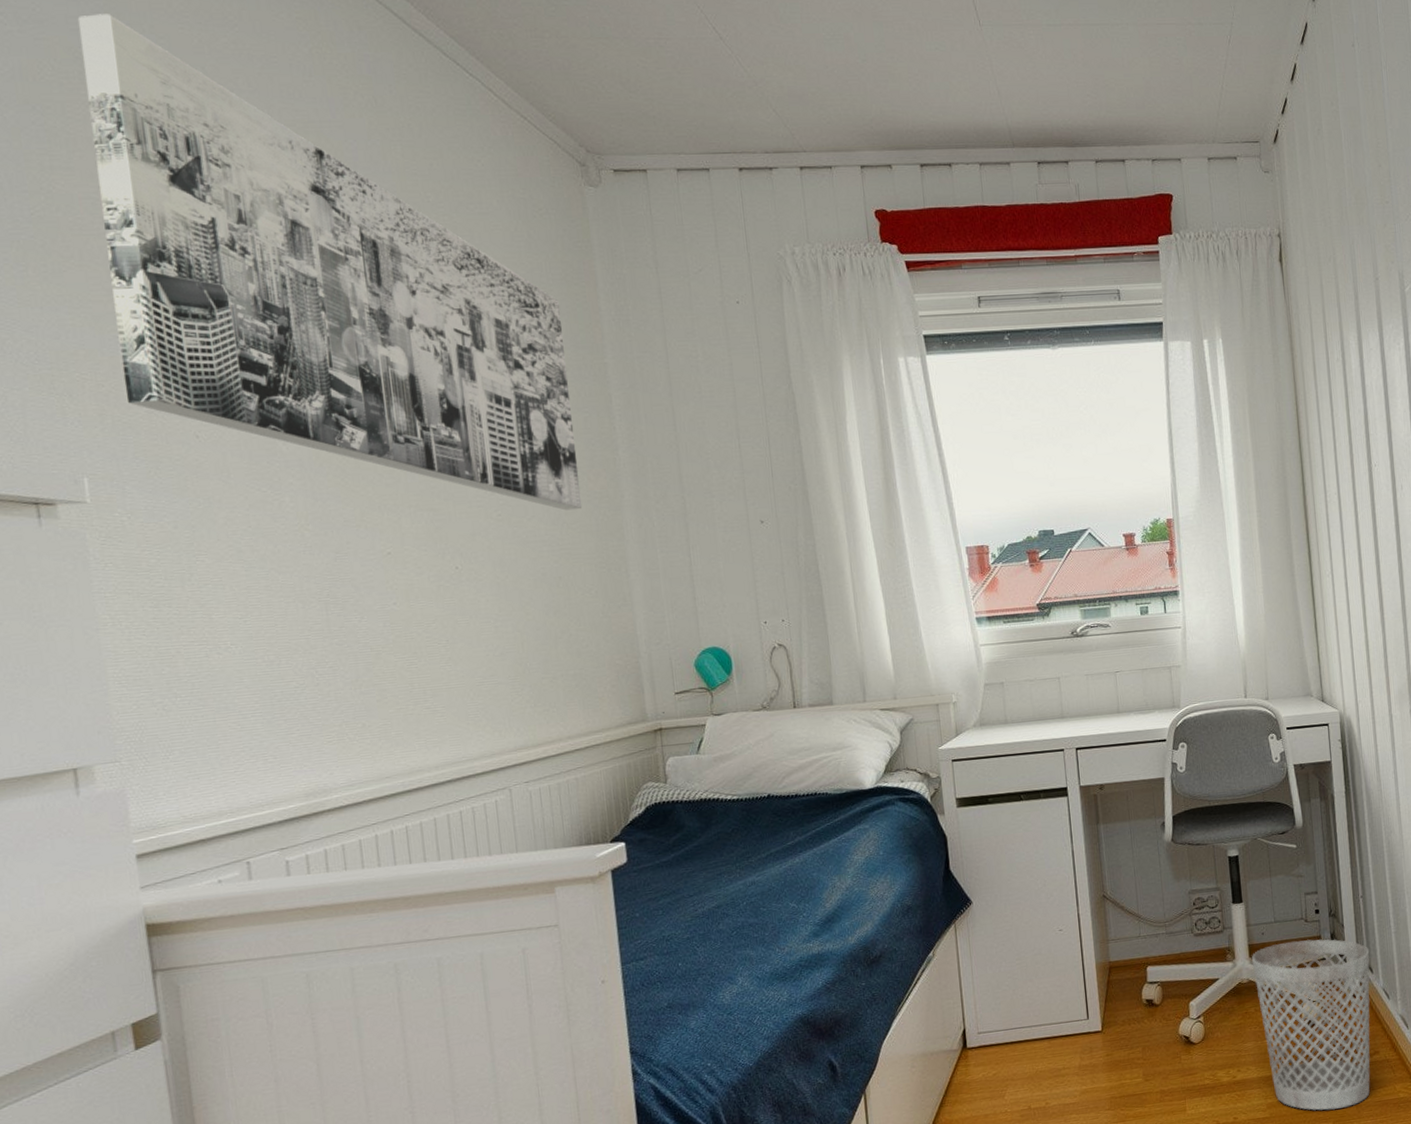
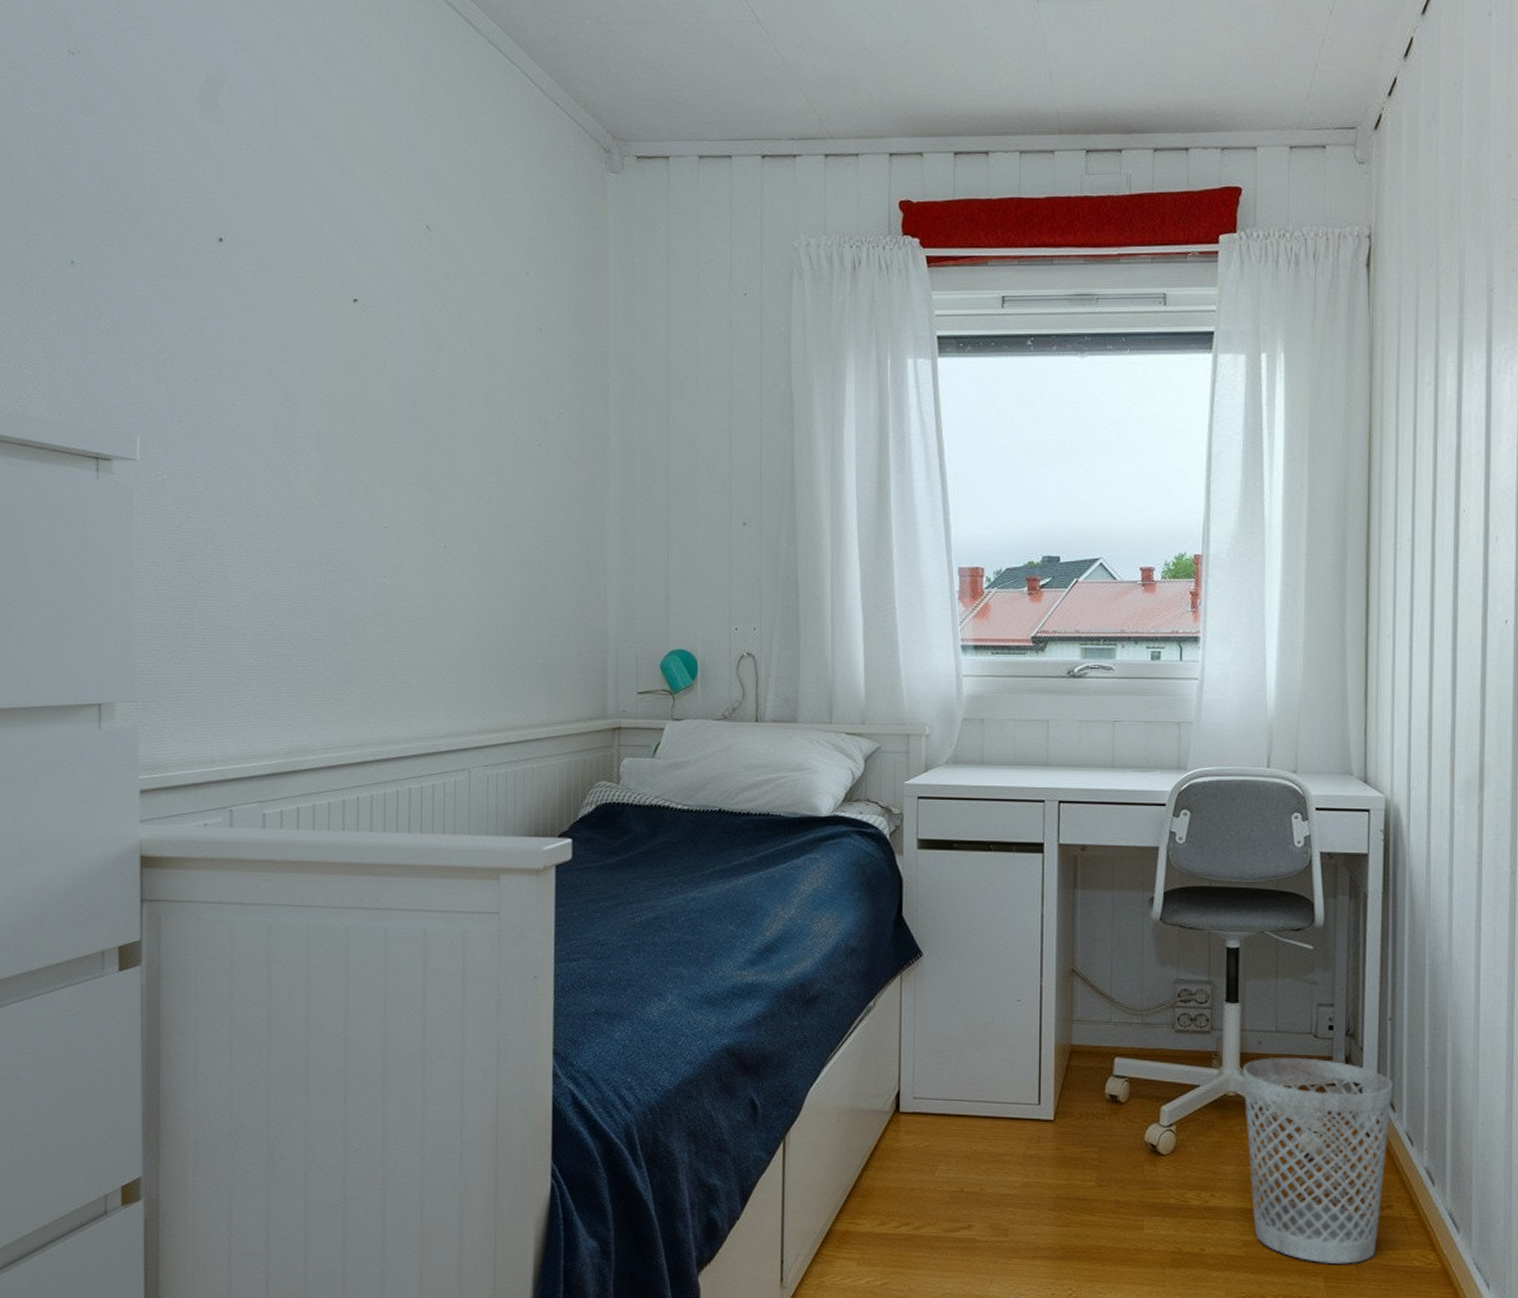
wall art: present [77,14,583,511] -> none [179,10,570,498]

